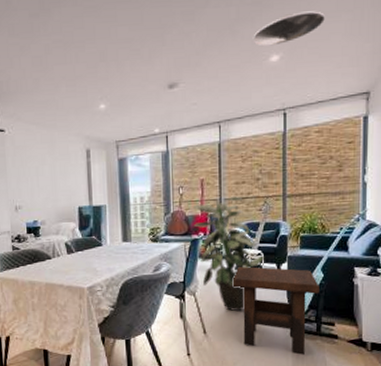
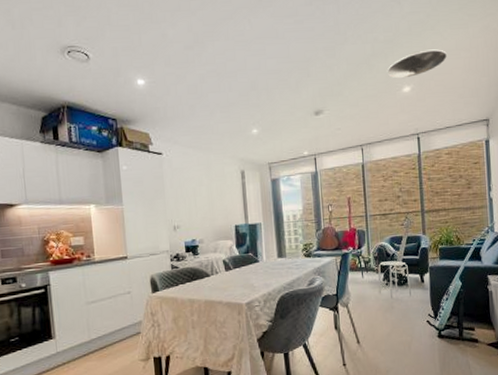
indoor plant: present [191,195,265,312] -> none [340,212,409,321]
side table: present [232,266,319,355] -> none [381,277,459,360]

